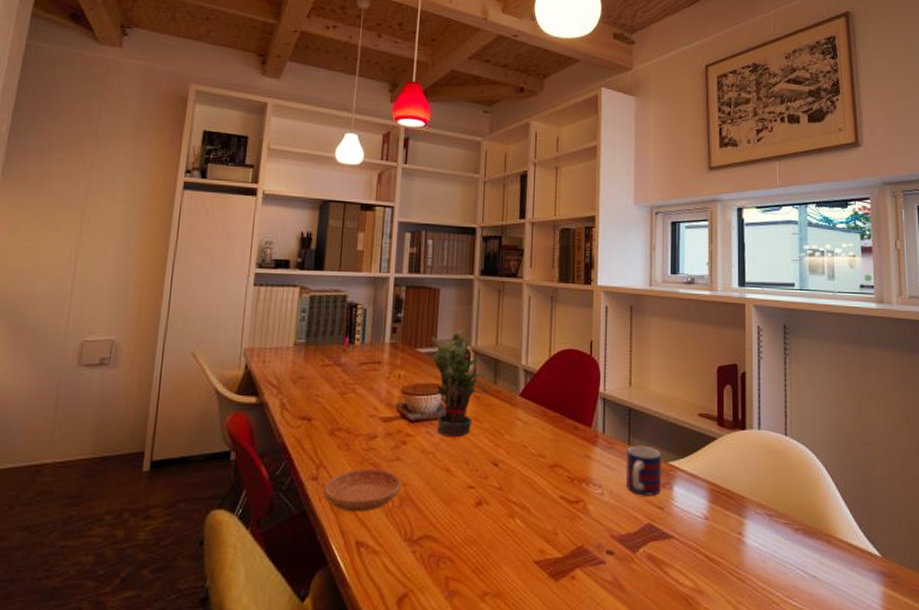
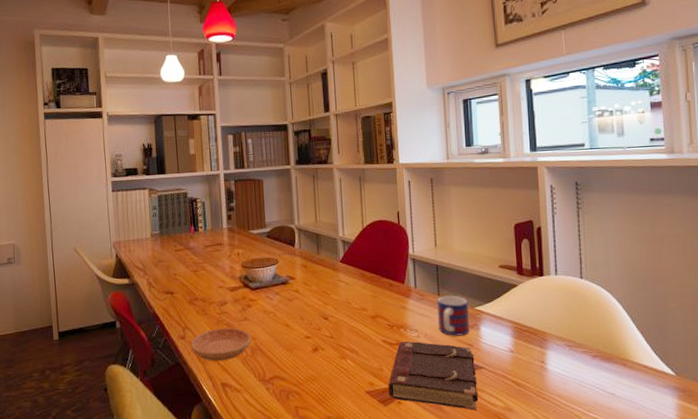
potted plant: present [430,327,489,436] -> none [260,210,314,299]
book: none [561,498,666,591] -> present [388,341,479,411]

